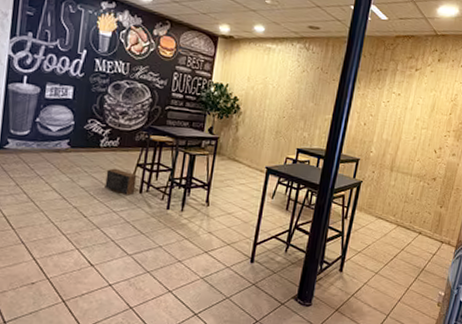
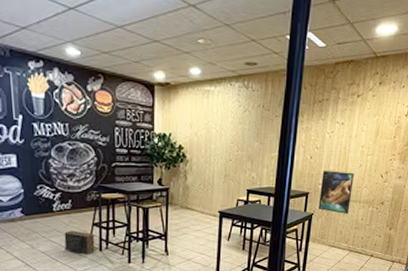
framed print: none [368,139,407,187] -> present [318,171,354,215]

